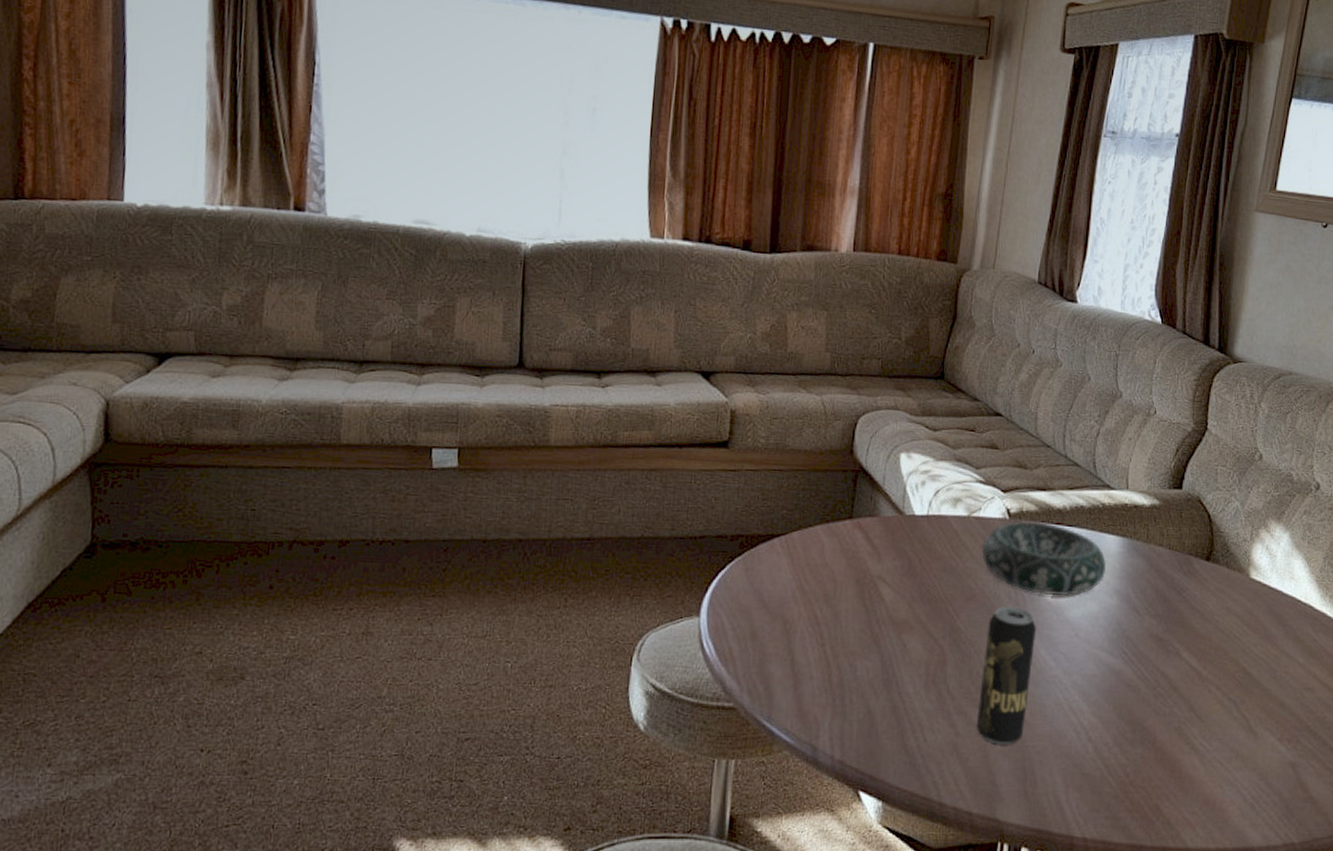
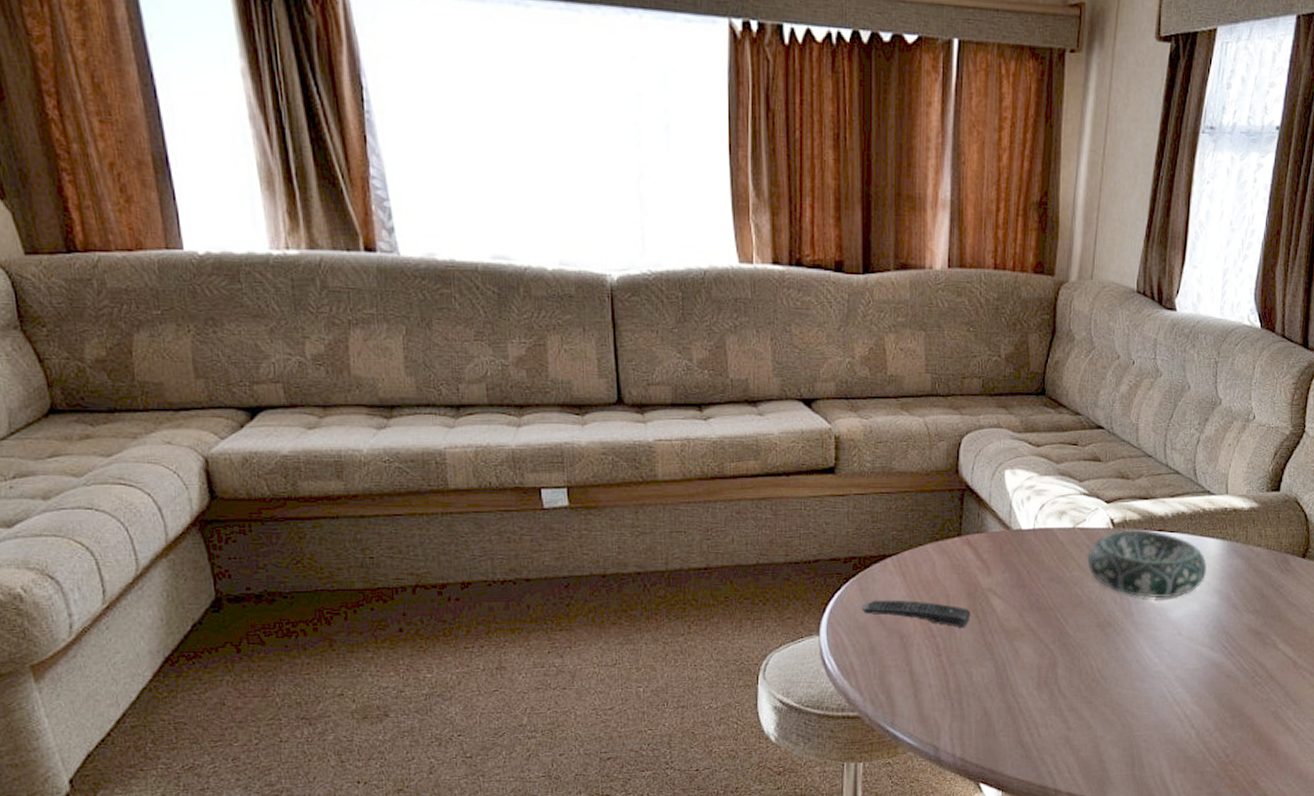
remote control: none [745,581,858,618] -> present [861,600,971,629]
beverage can: present [976,606,1036,745] -> none [1086,611,1141,736]

